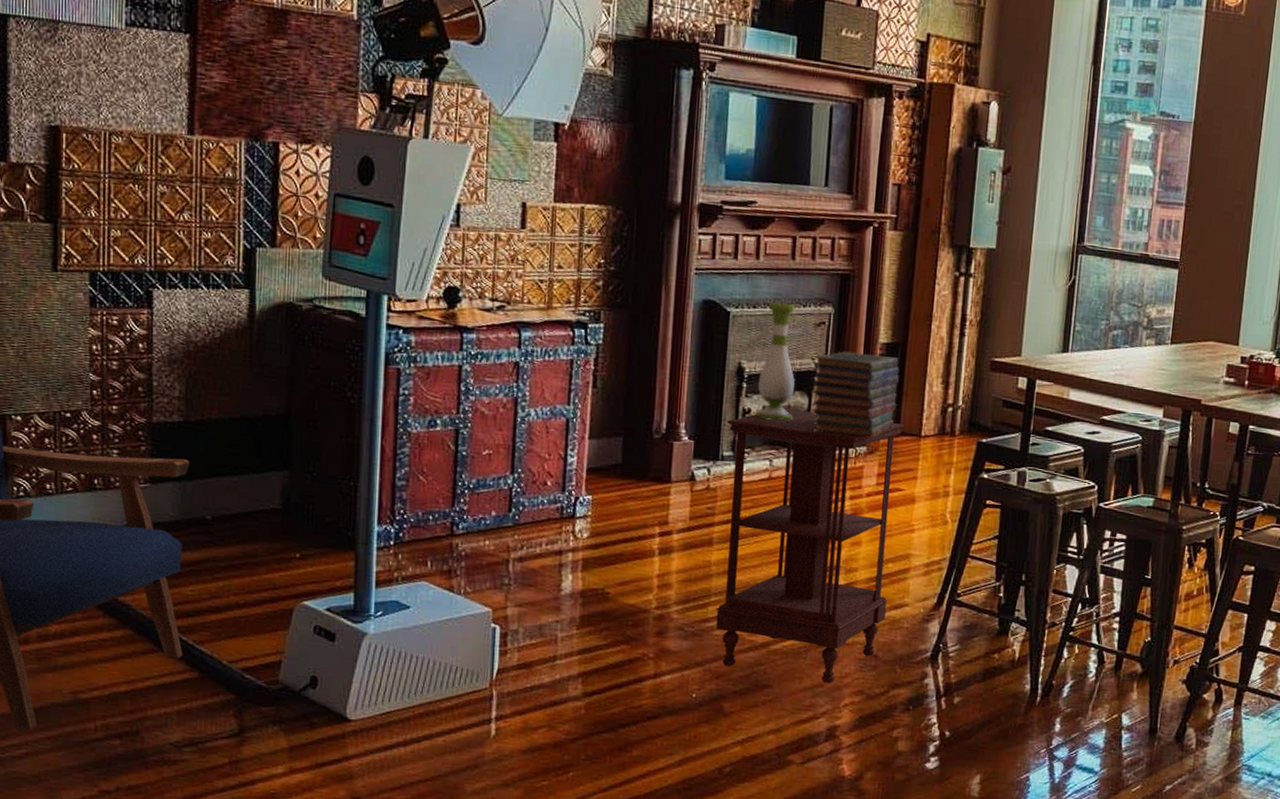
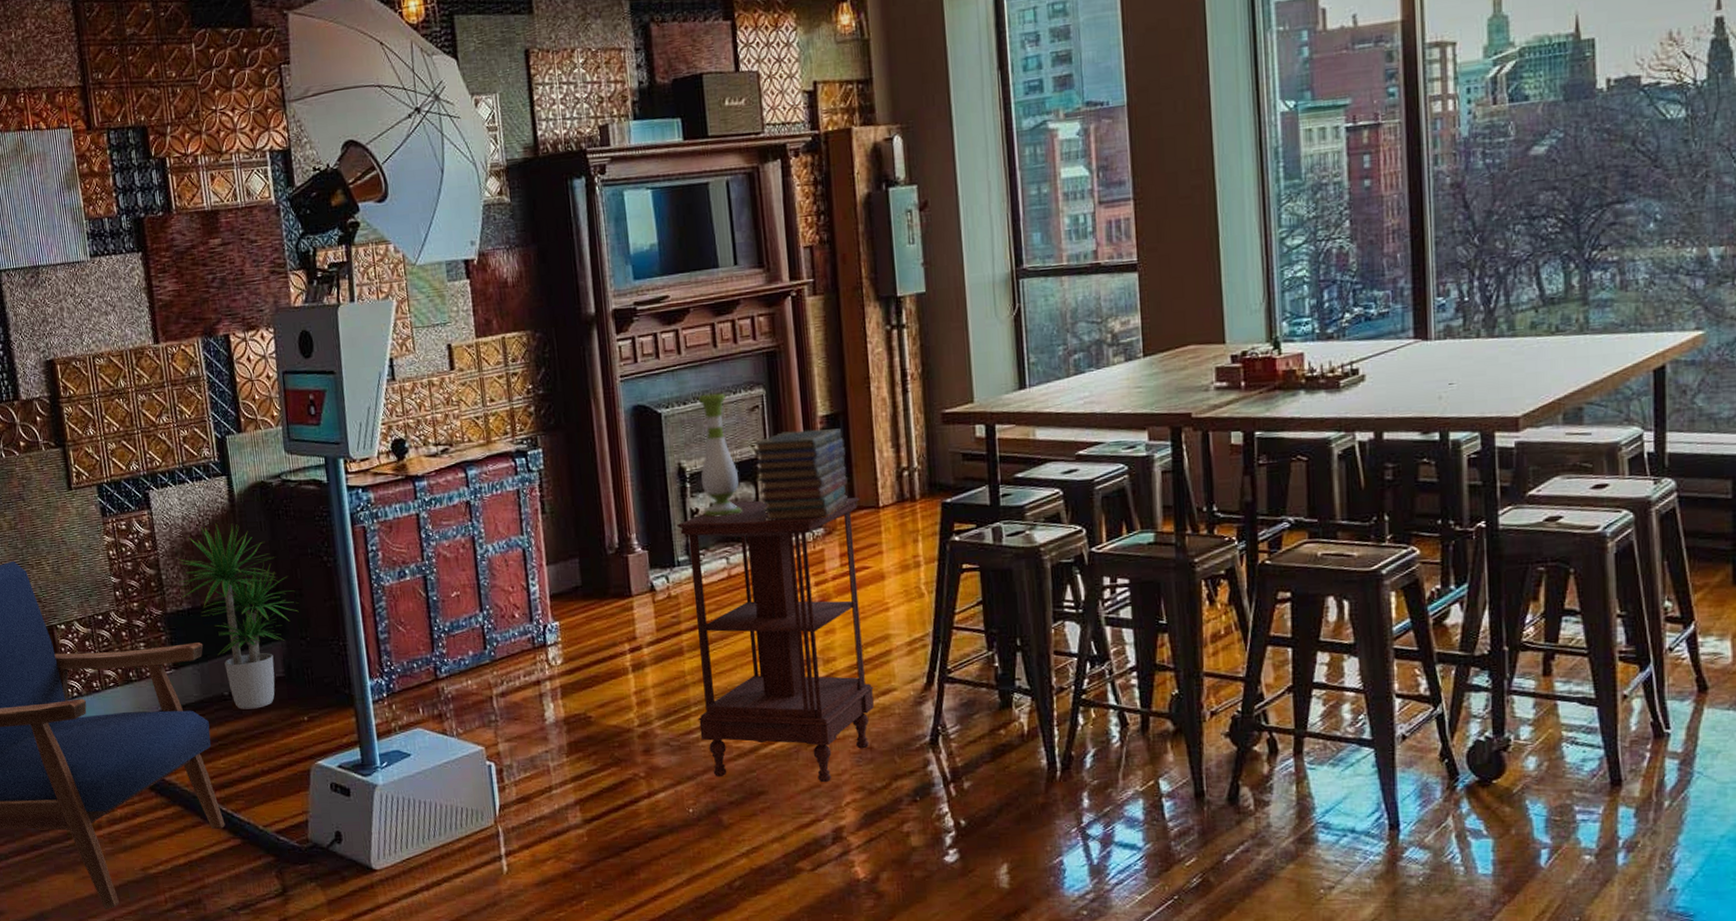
potted plant: none [167,337,310,538] -> present [174,523,299,710]

